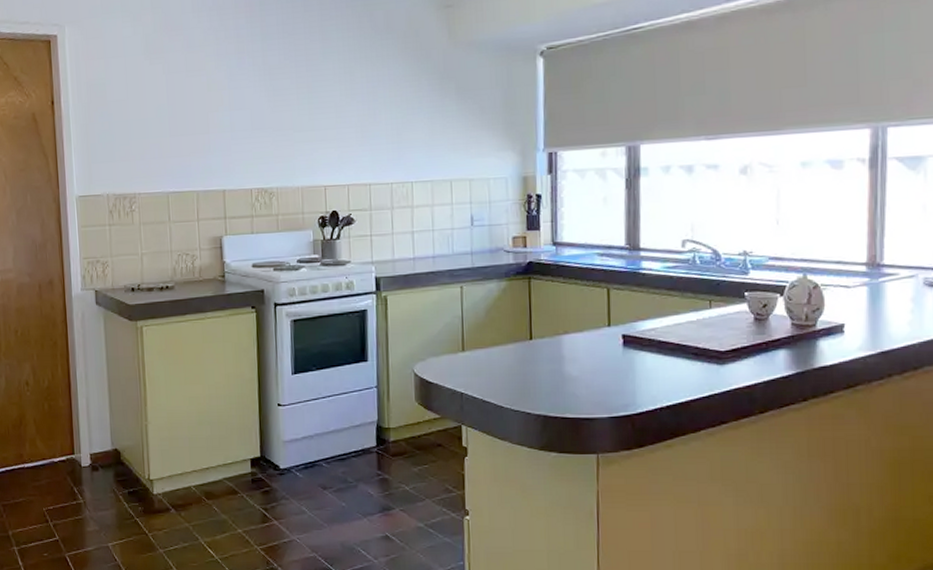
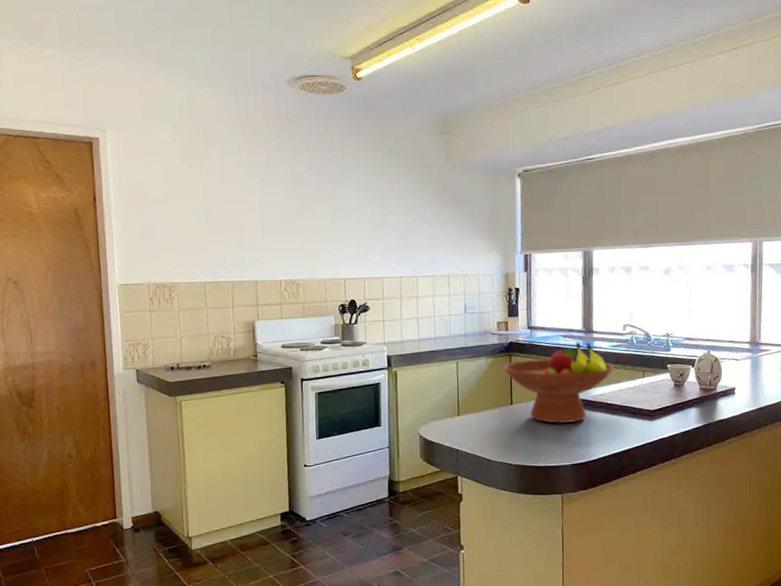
fruit bowl: none [519,261,671,366] -> present [502,341,615,424]

